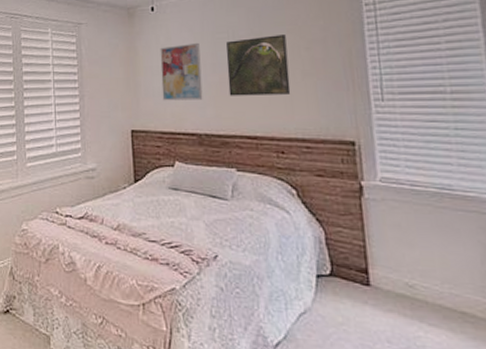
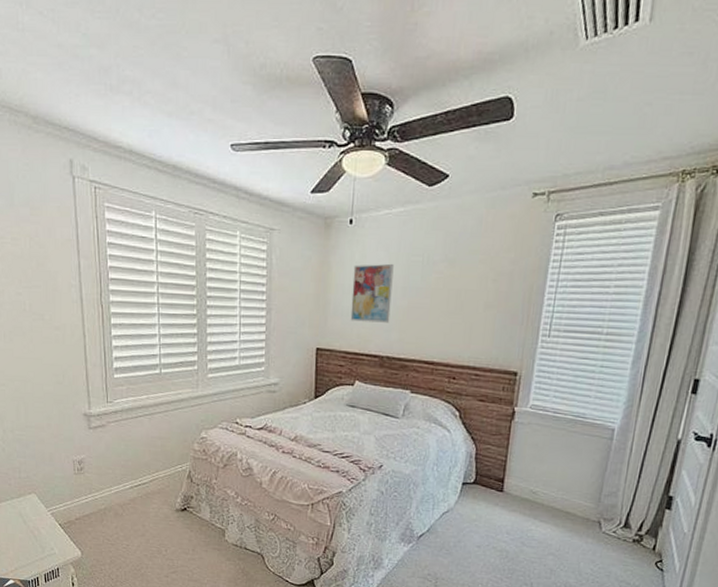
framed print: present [226,34,291,96] -> none [414,263,477,324]

